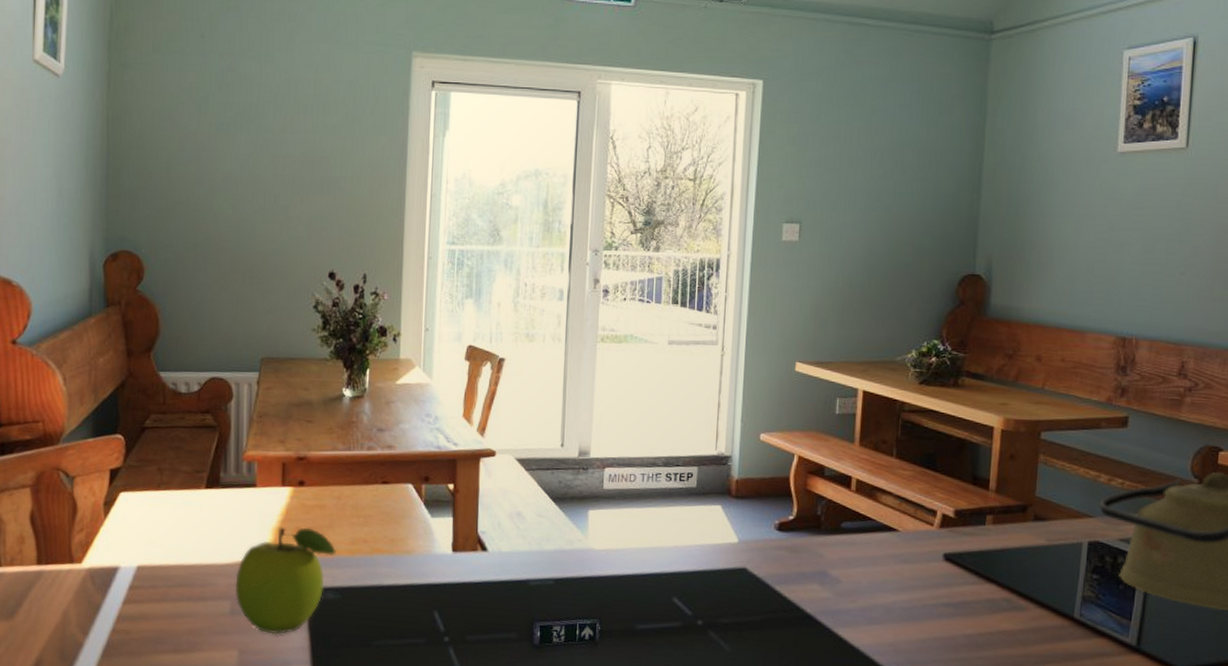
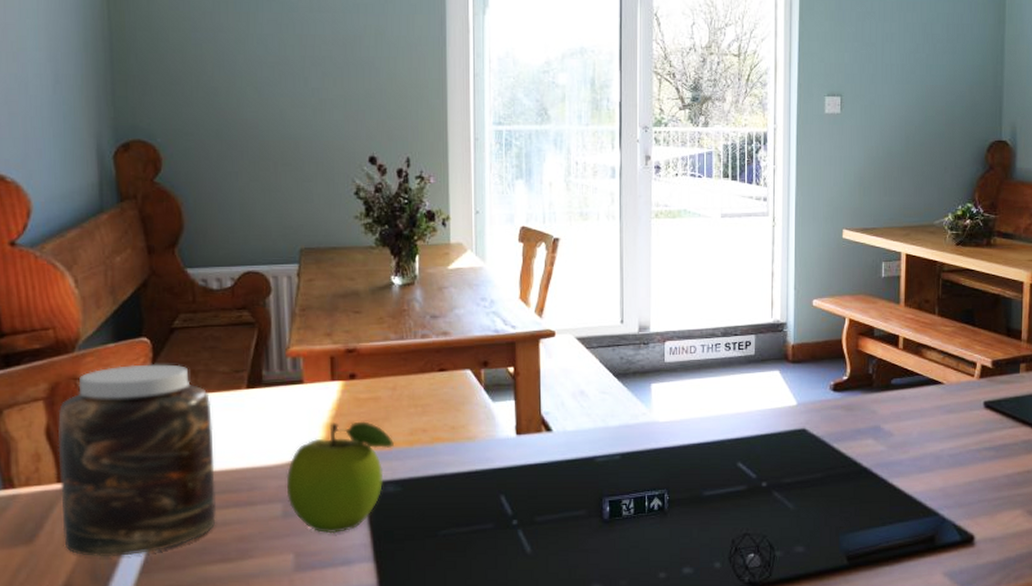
jar: none [39,459,173,639] -> present [58,364,216,557]

